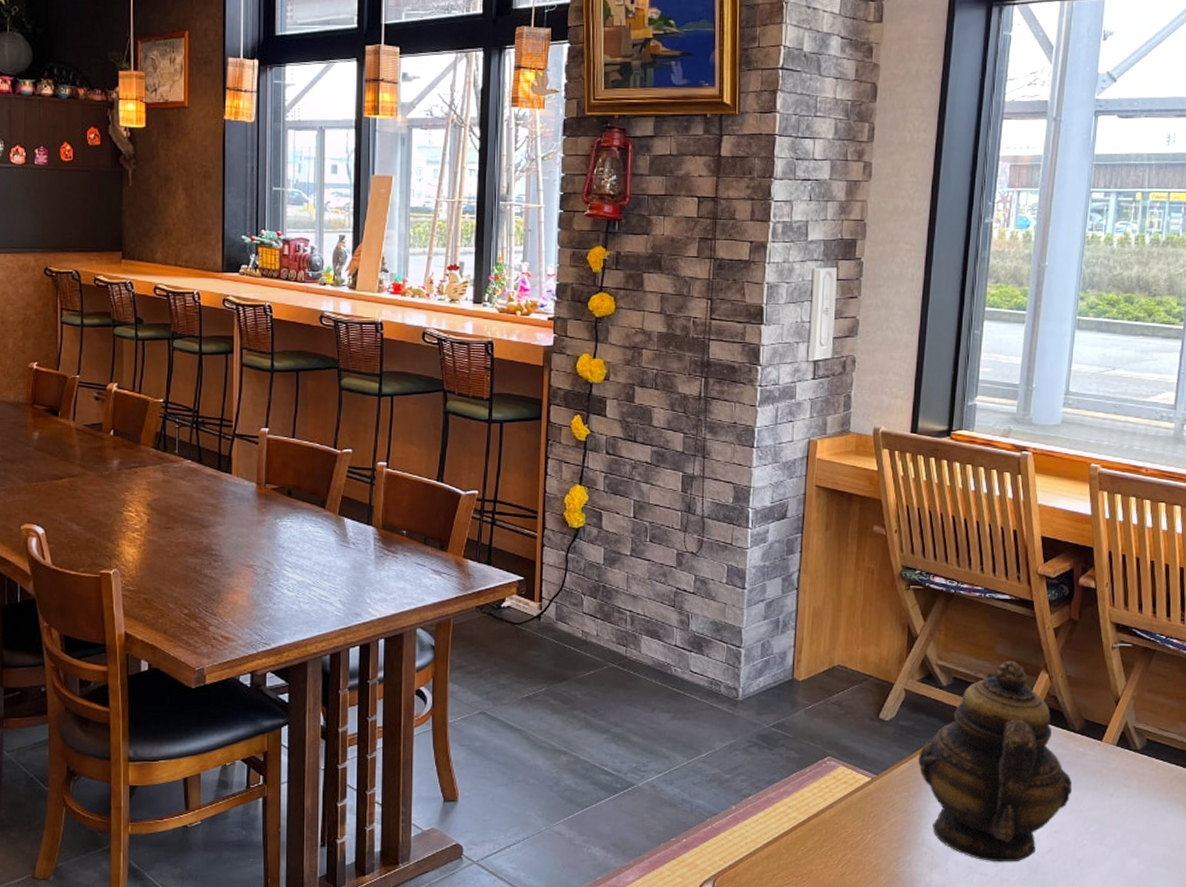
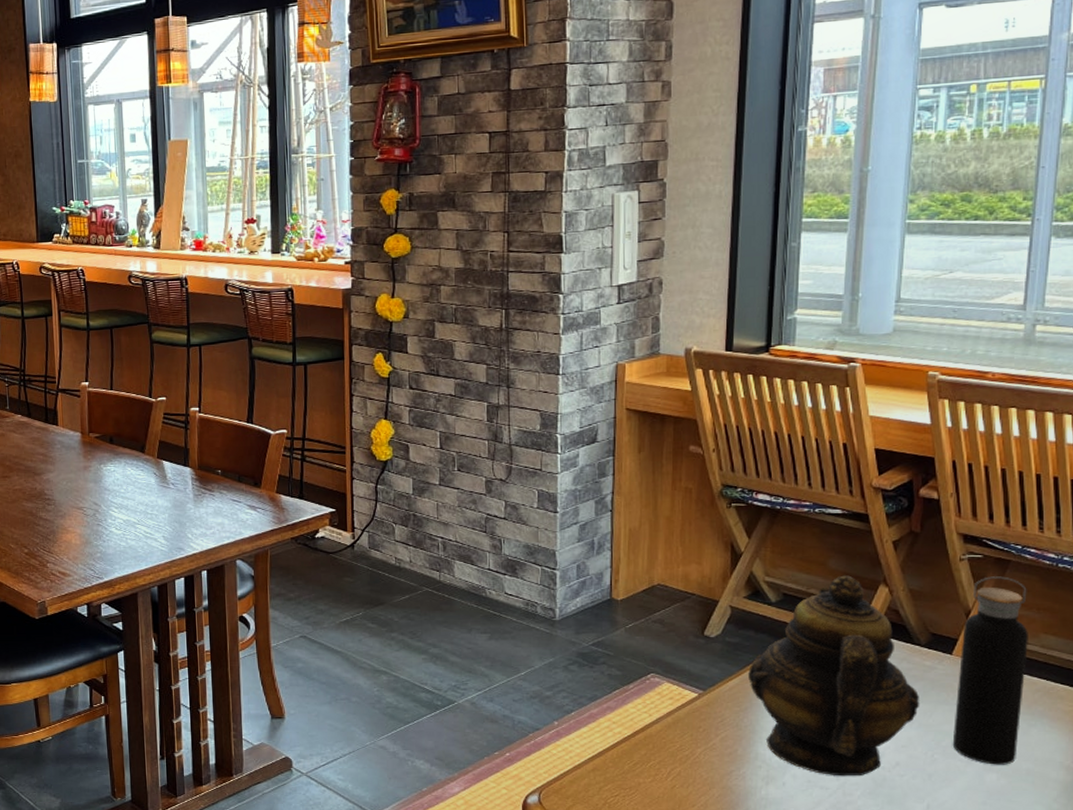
water bottle: none [1099,665,1169,850] -> present [952,576,1028,765]

